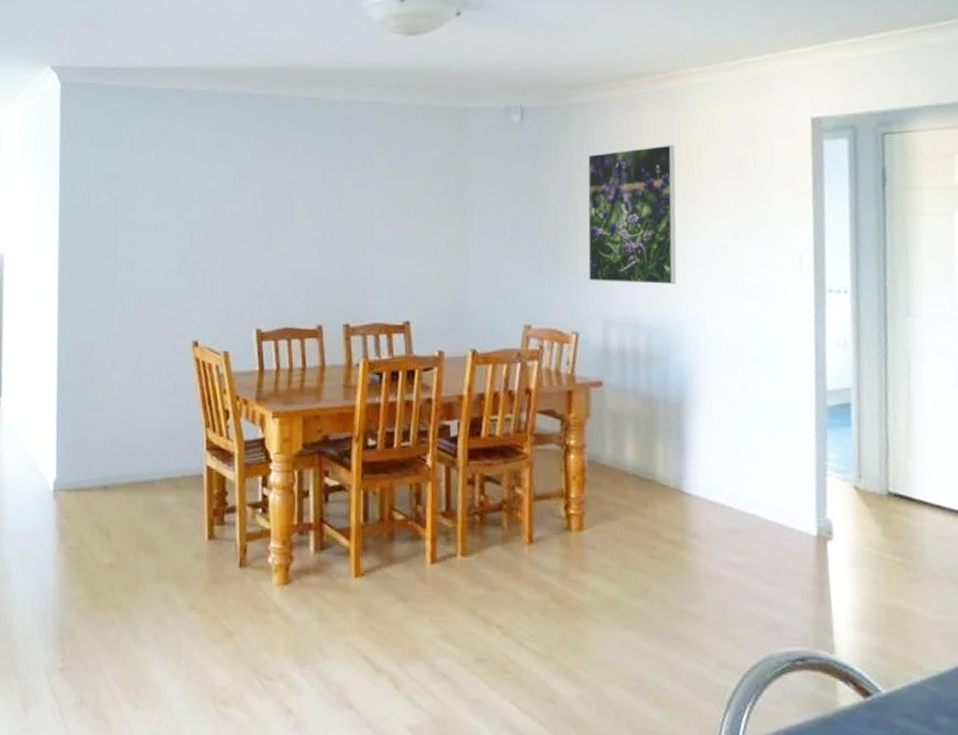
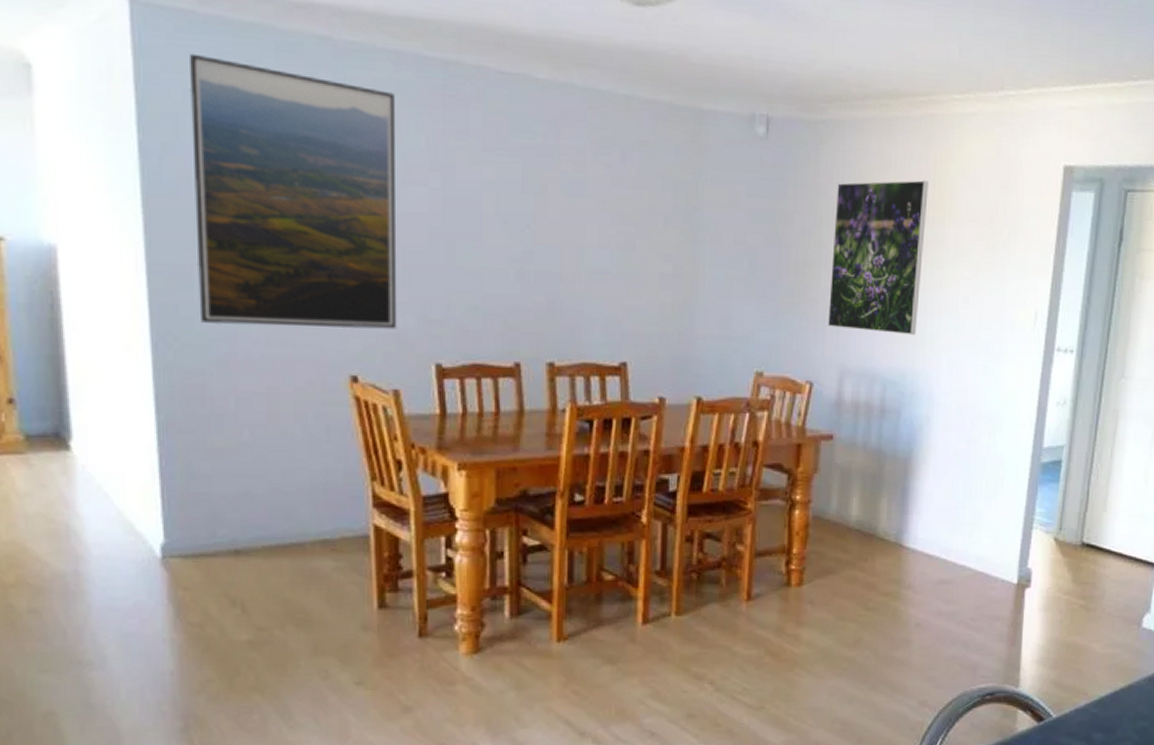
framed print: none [91,112,230,305] -> present [189,53,397,330]

